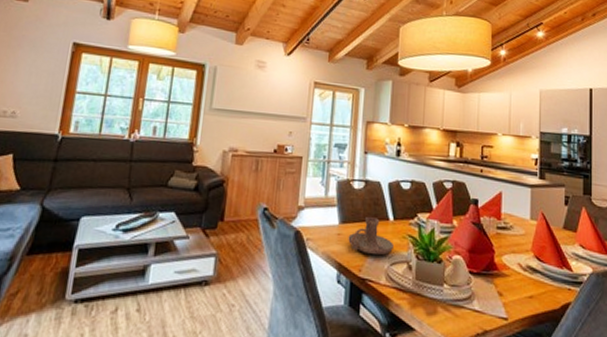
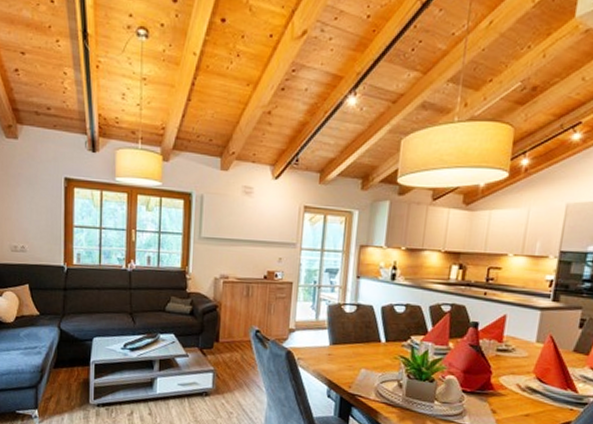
candle holder: present [348,216,393,256] -> none [338,338,385,374]

